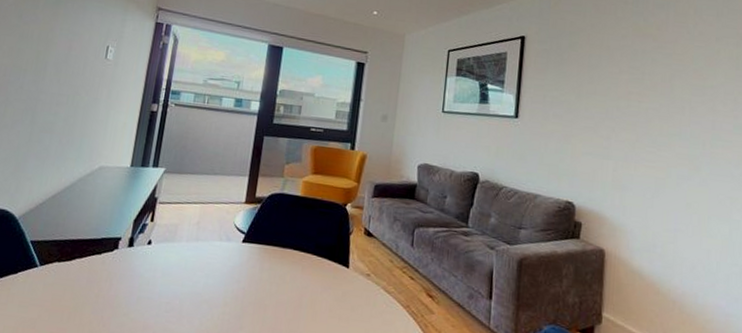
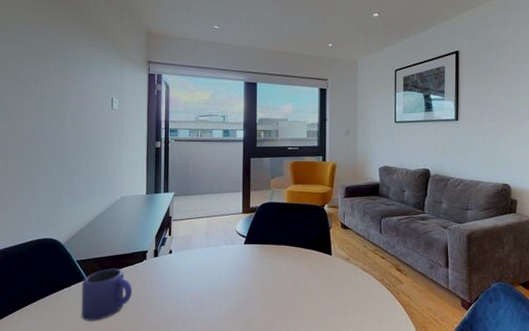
mug: none [24,255,95,322] -> present [82,268,133,321]

